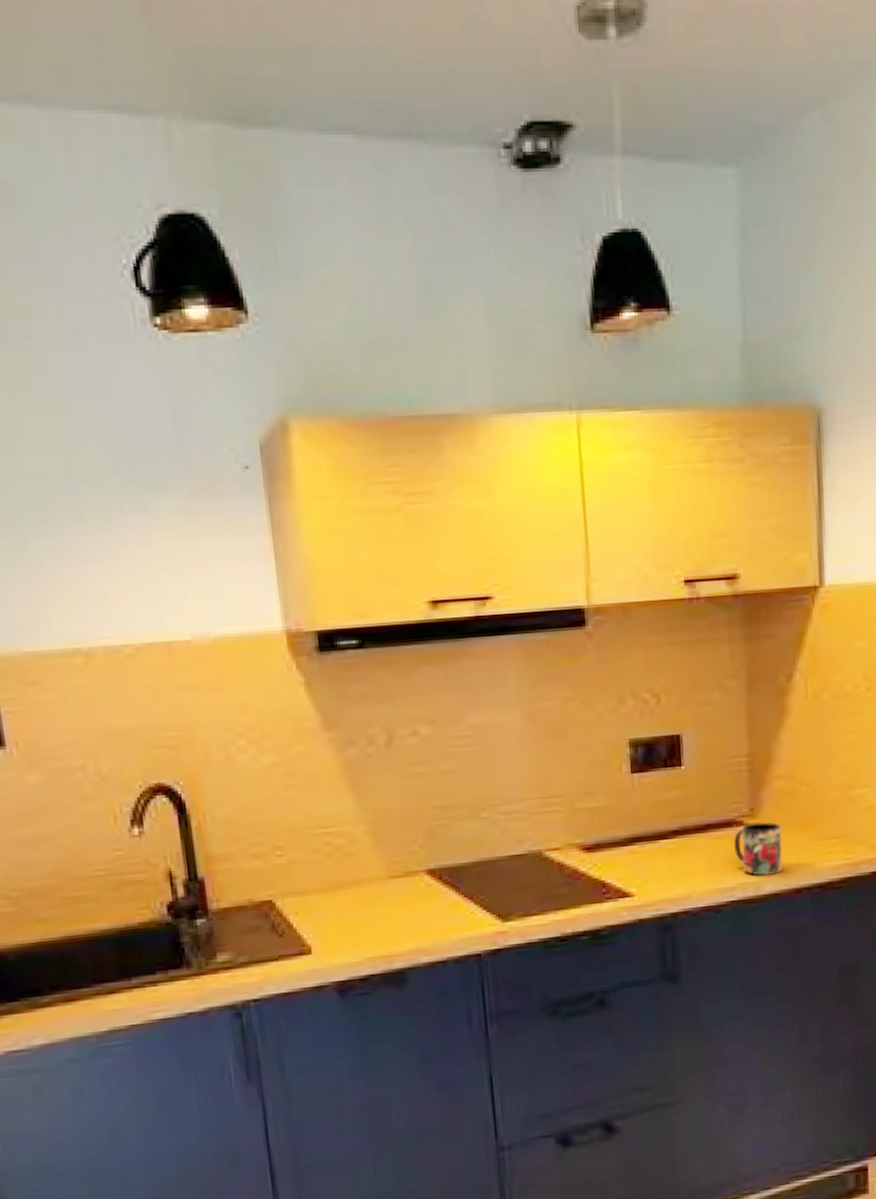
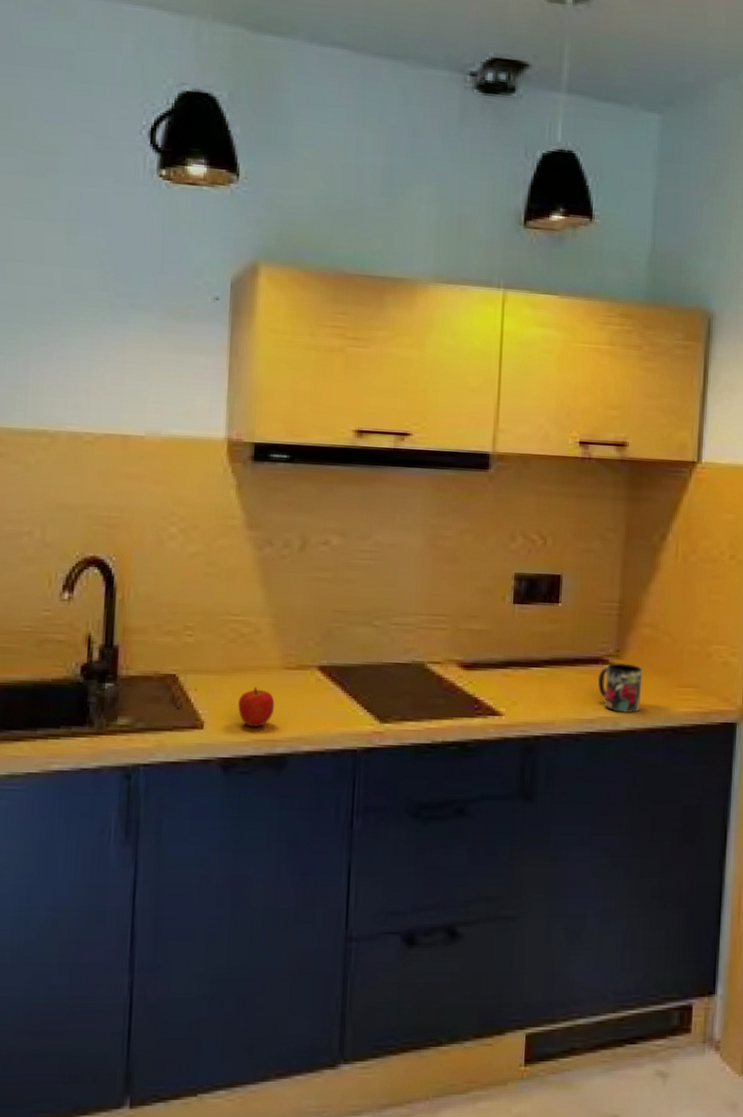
fruit: none [344,901,386,945] -> present [238,687,275,727]

